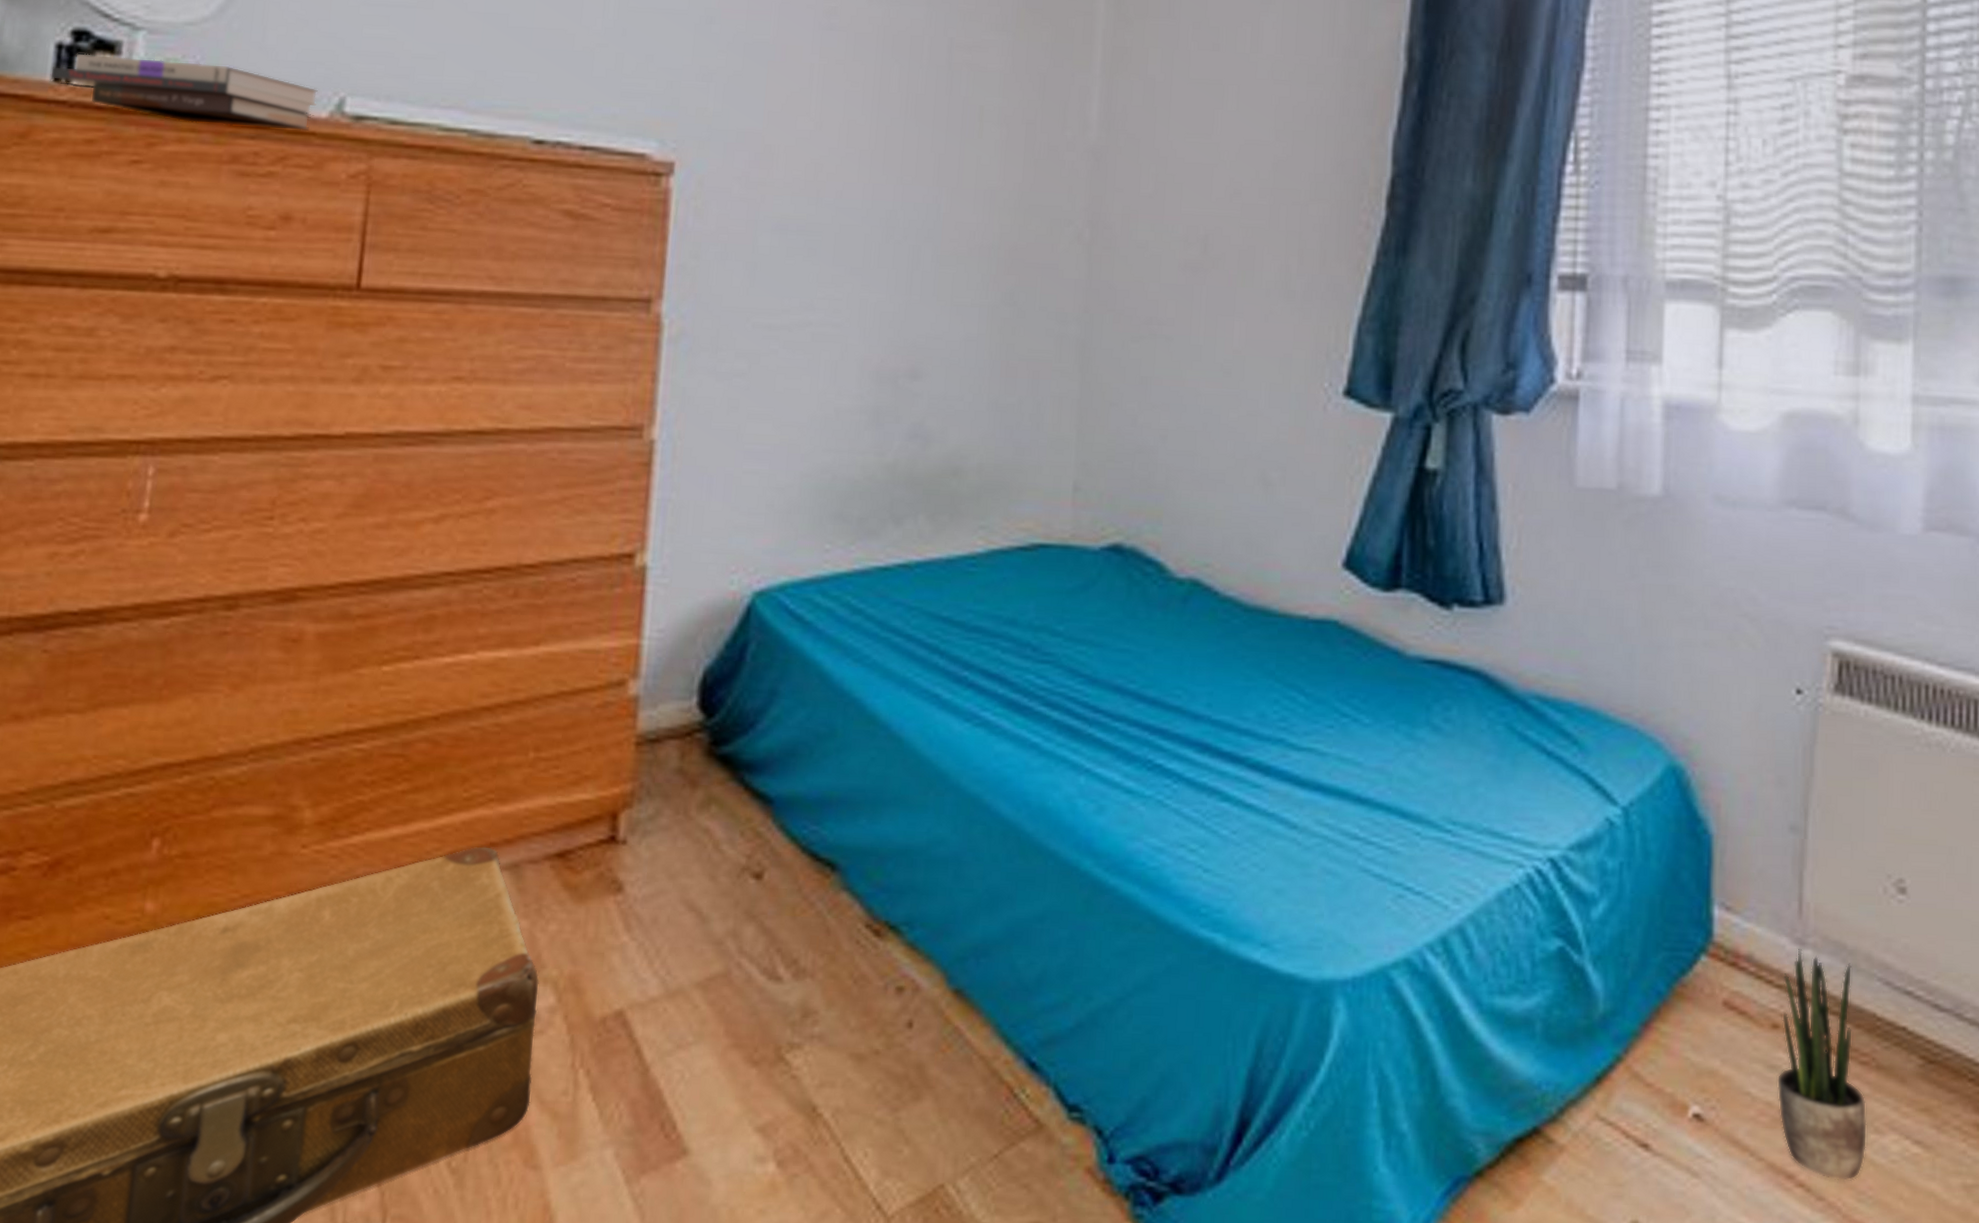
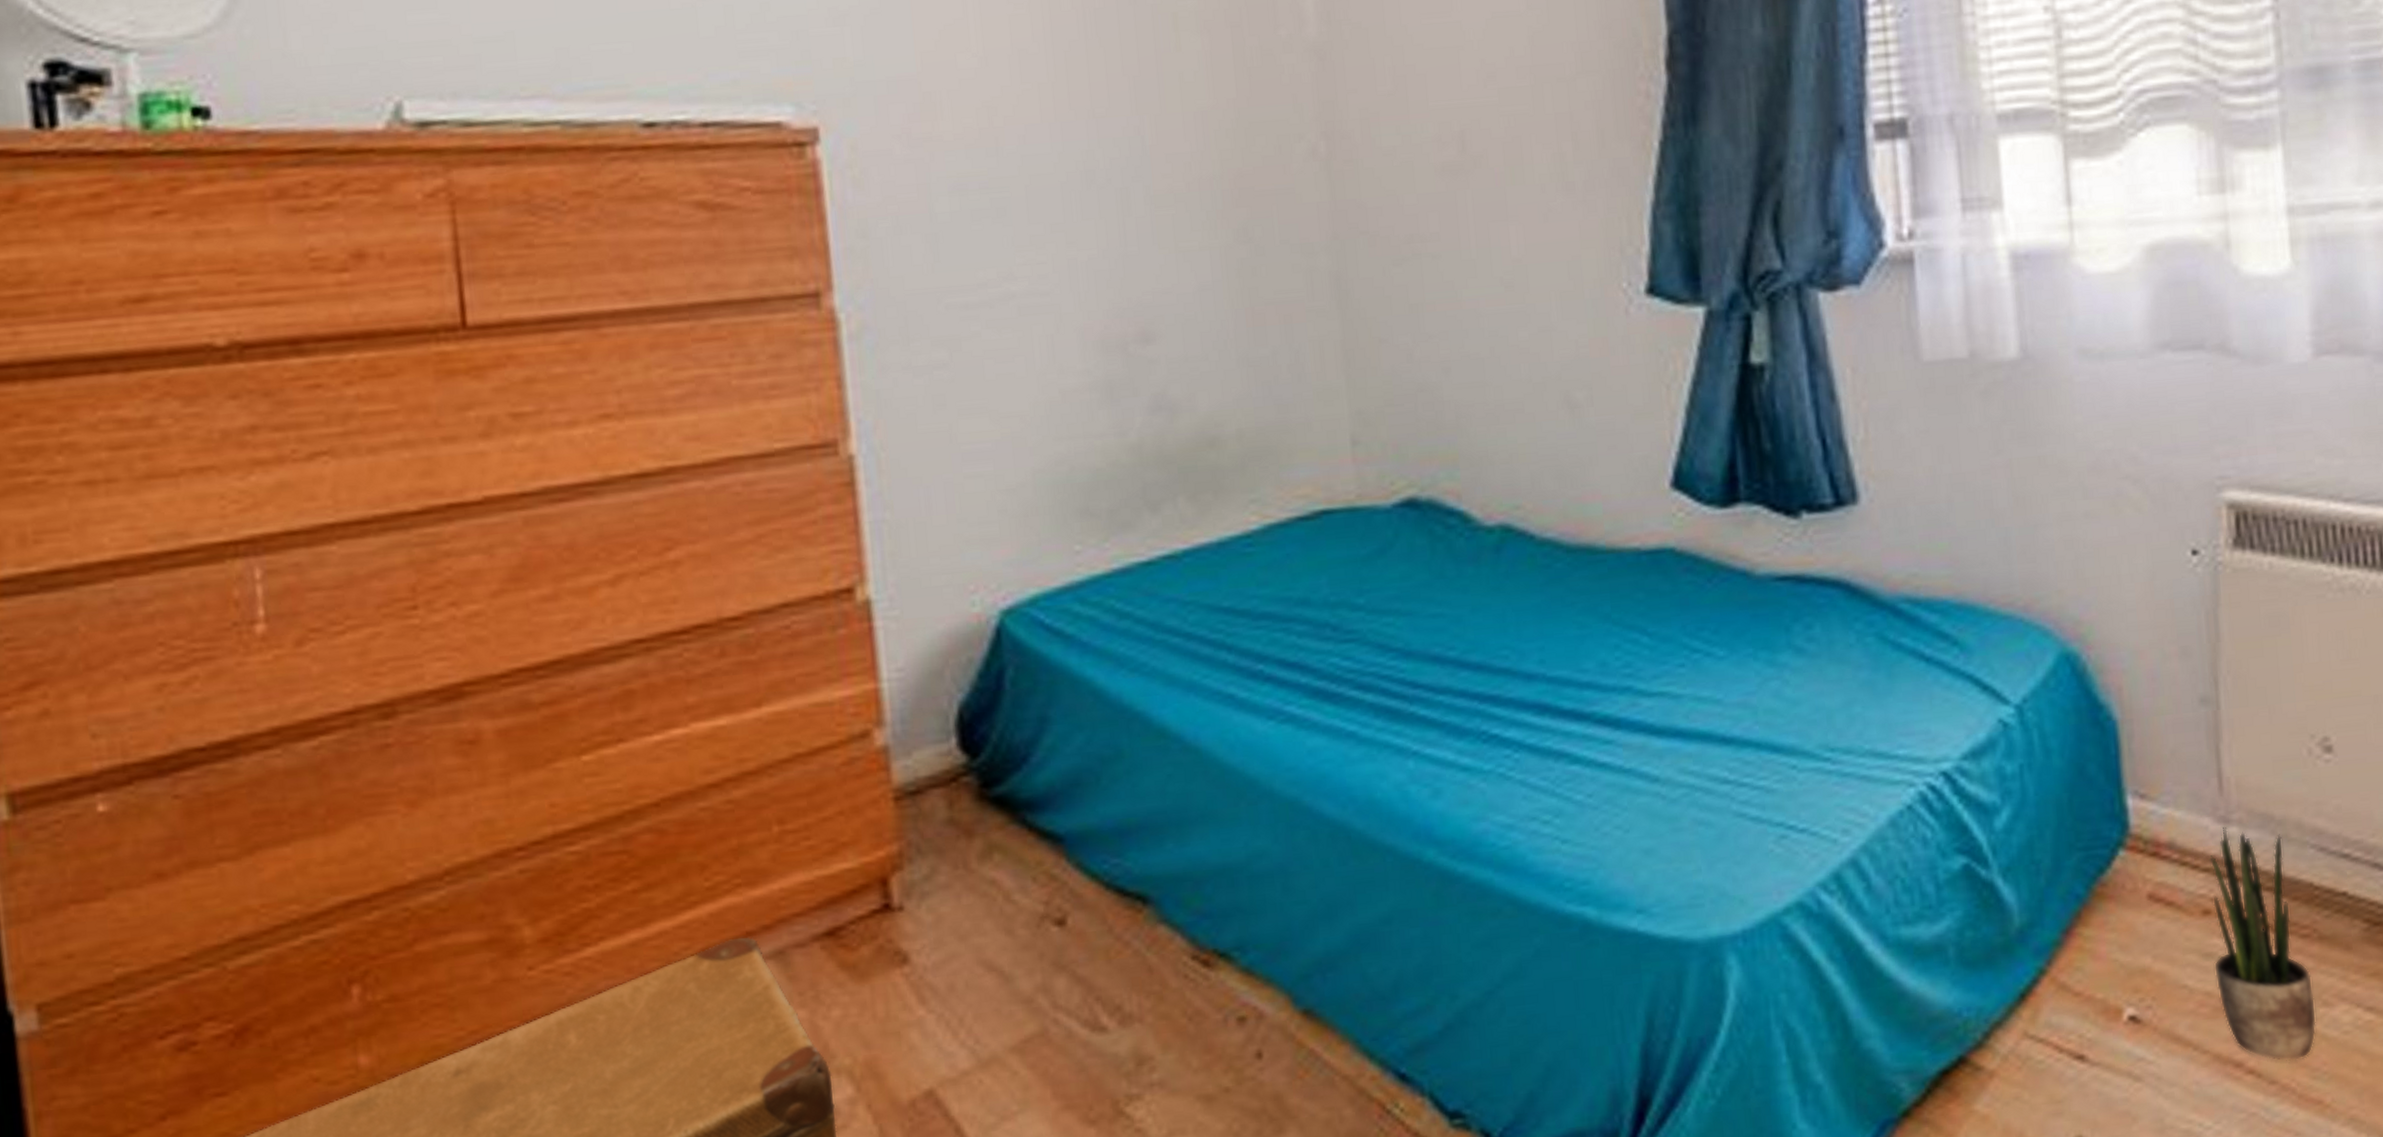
books: present [50,53,318,131] -> none [28,81,368,157]

